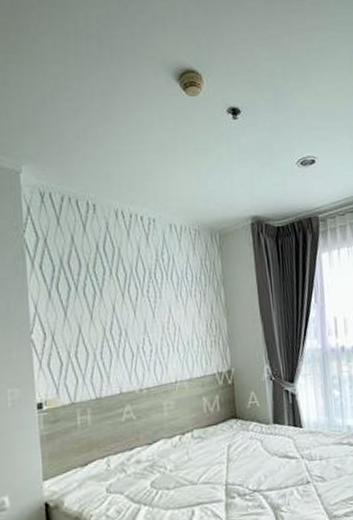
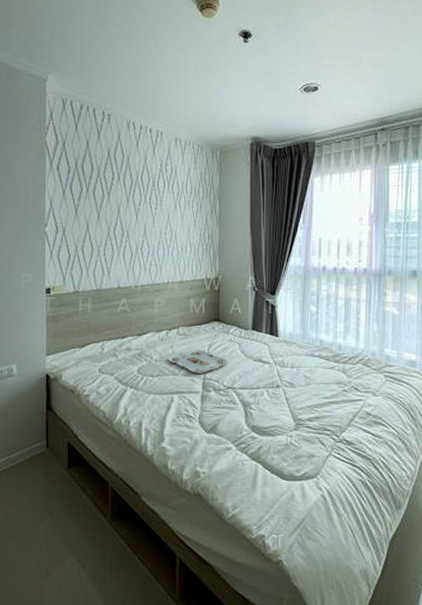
serving tray: none [185,452,251,480] -> present [169,349,228,373]

